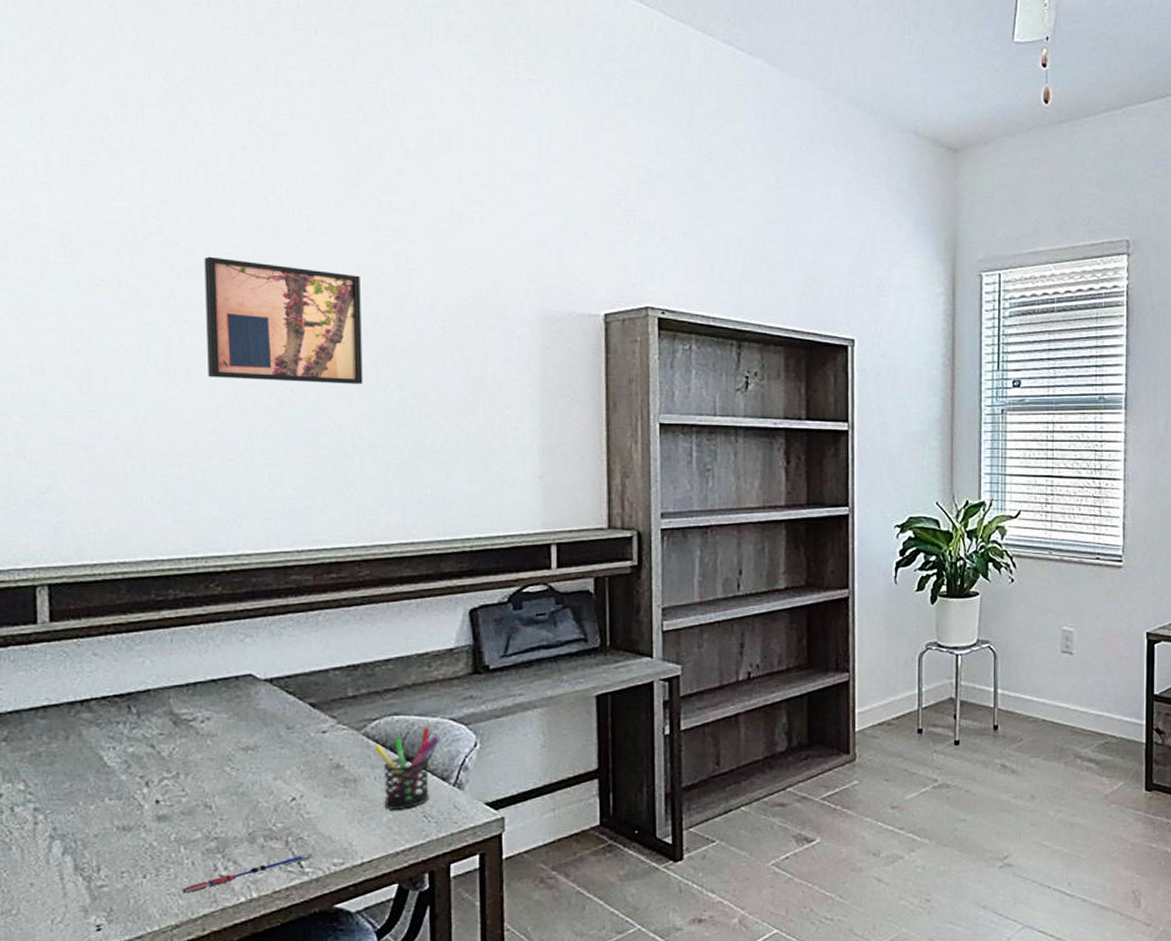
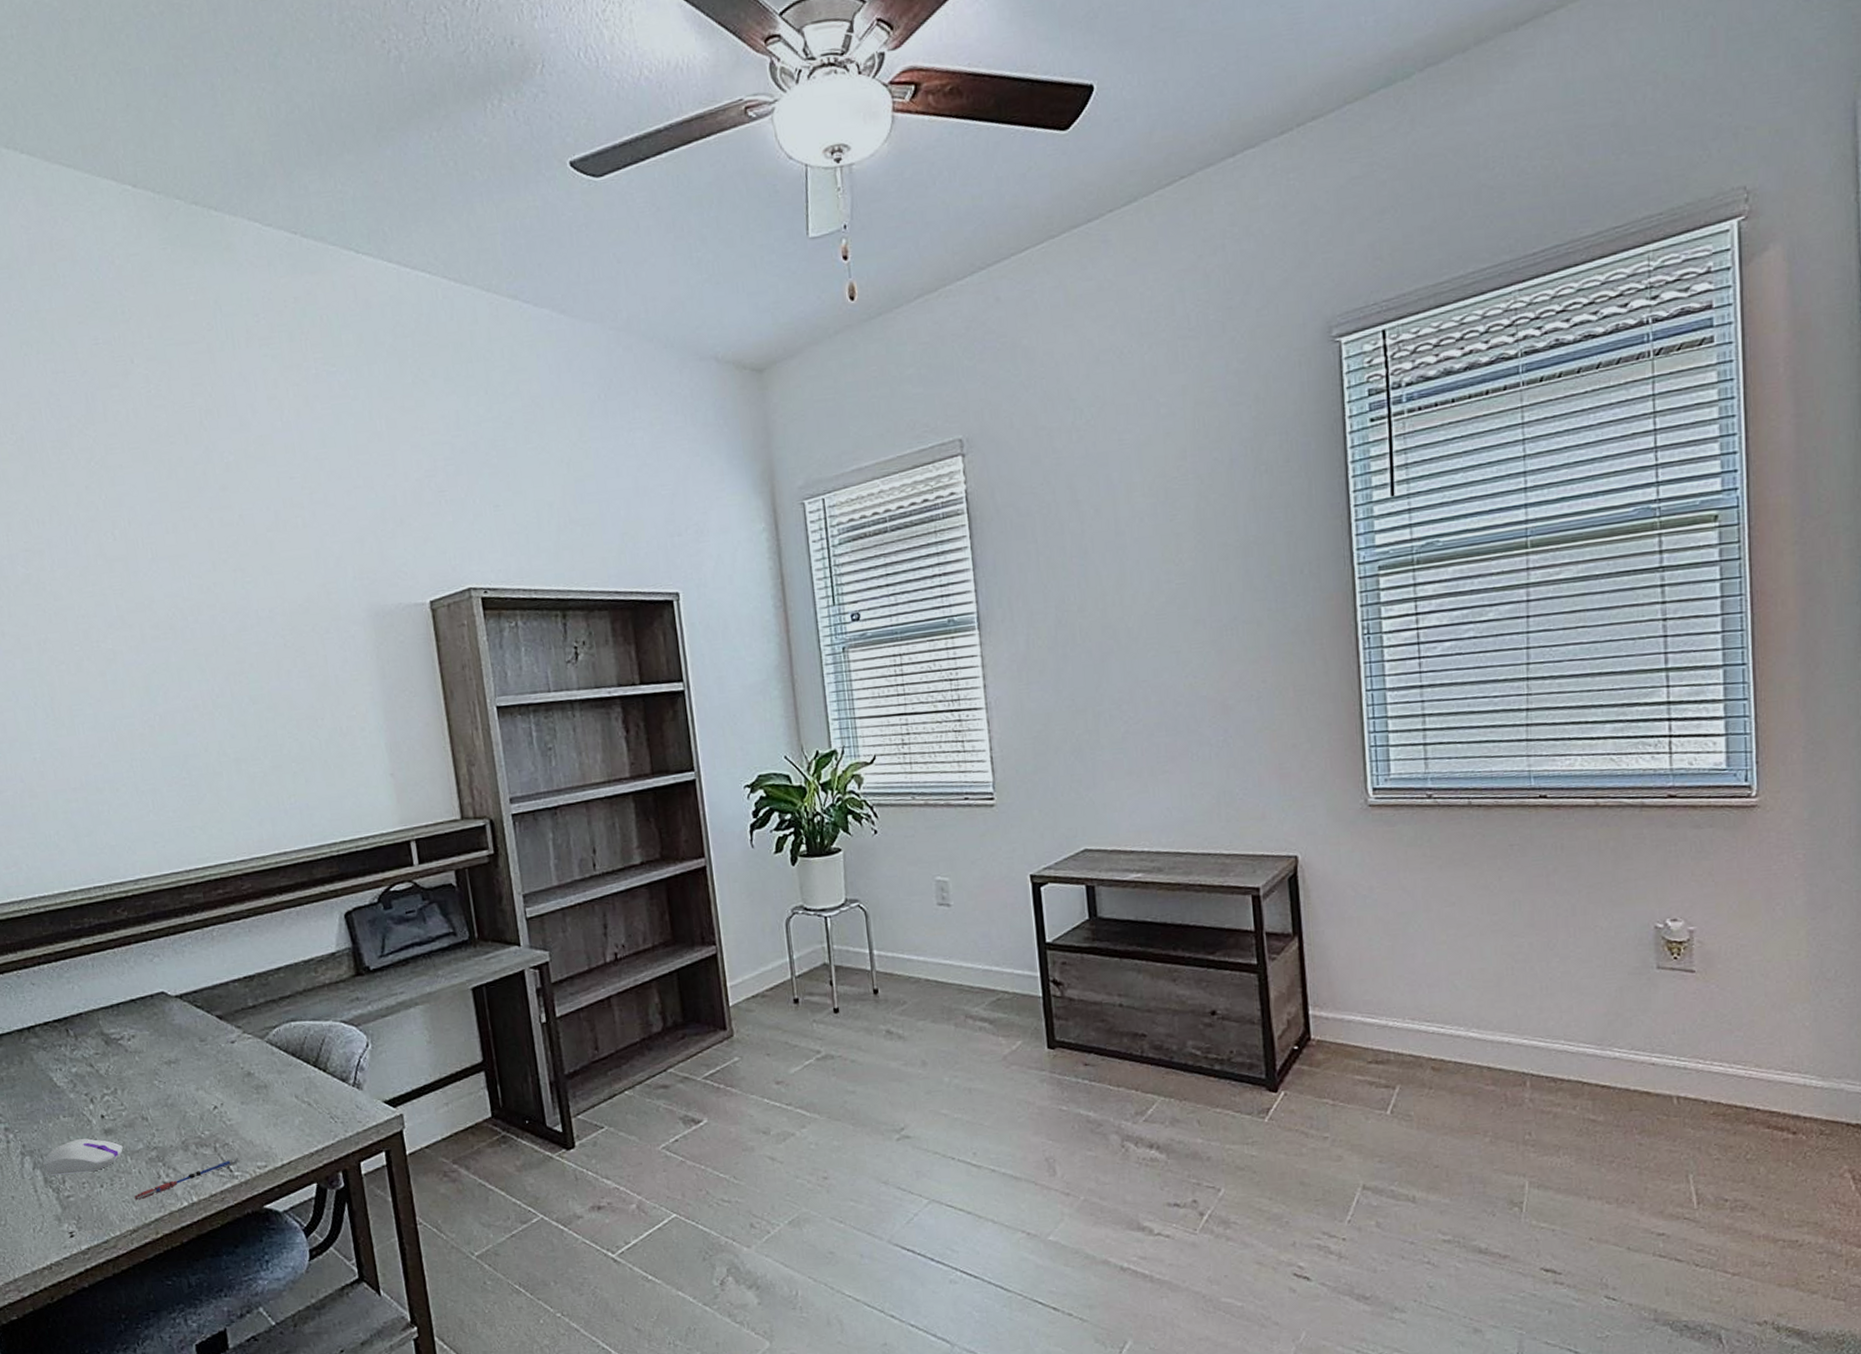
computer mouse: none [74,824,177,862] -> present [42,1138,123,1175]
wall art: present [204,256,363,384] -> none [69,596,221,713]
pen holder: present [373,727,440,809] -> none [277,1031,336,1112]

